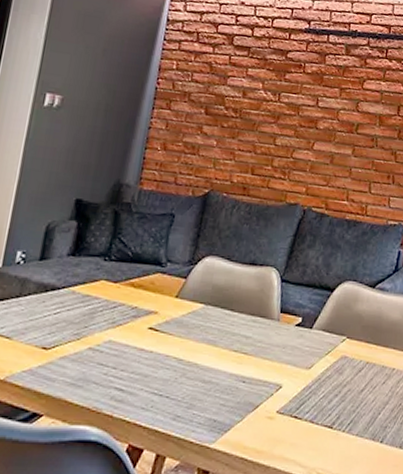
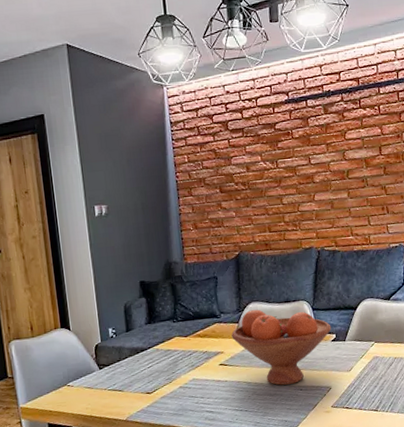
fruit bowl: none [173,265,299,372] -> present [231,309,332,386]

